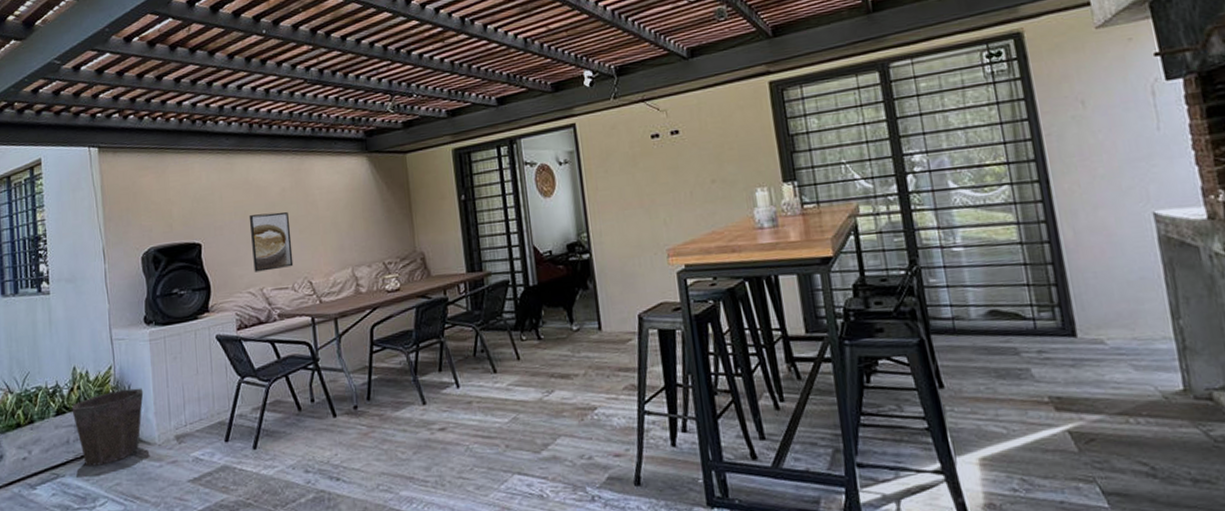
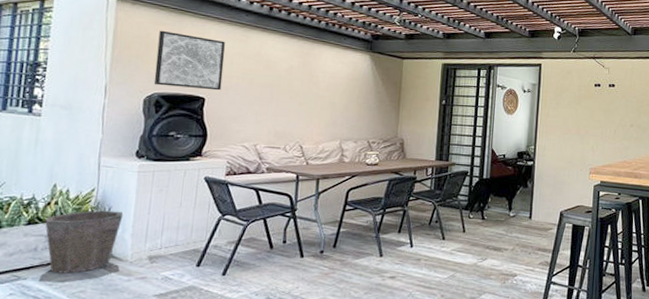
wall art: none [144,174,216,239] -> present [153,30,226,91]
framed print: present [249,212,294,272] -> none [251,83,292,131]

